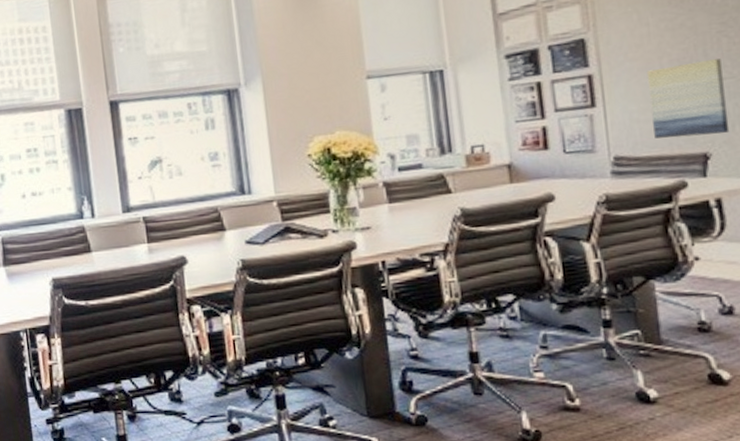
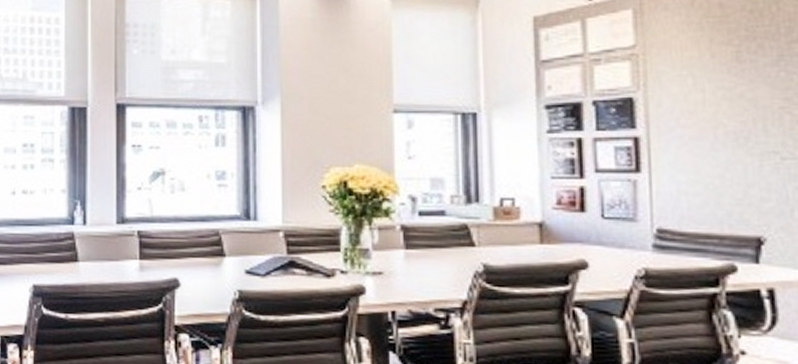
wall art: present [646,59,730,139] -> none [699,137,788,217]

